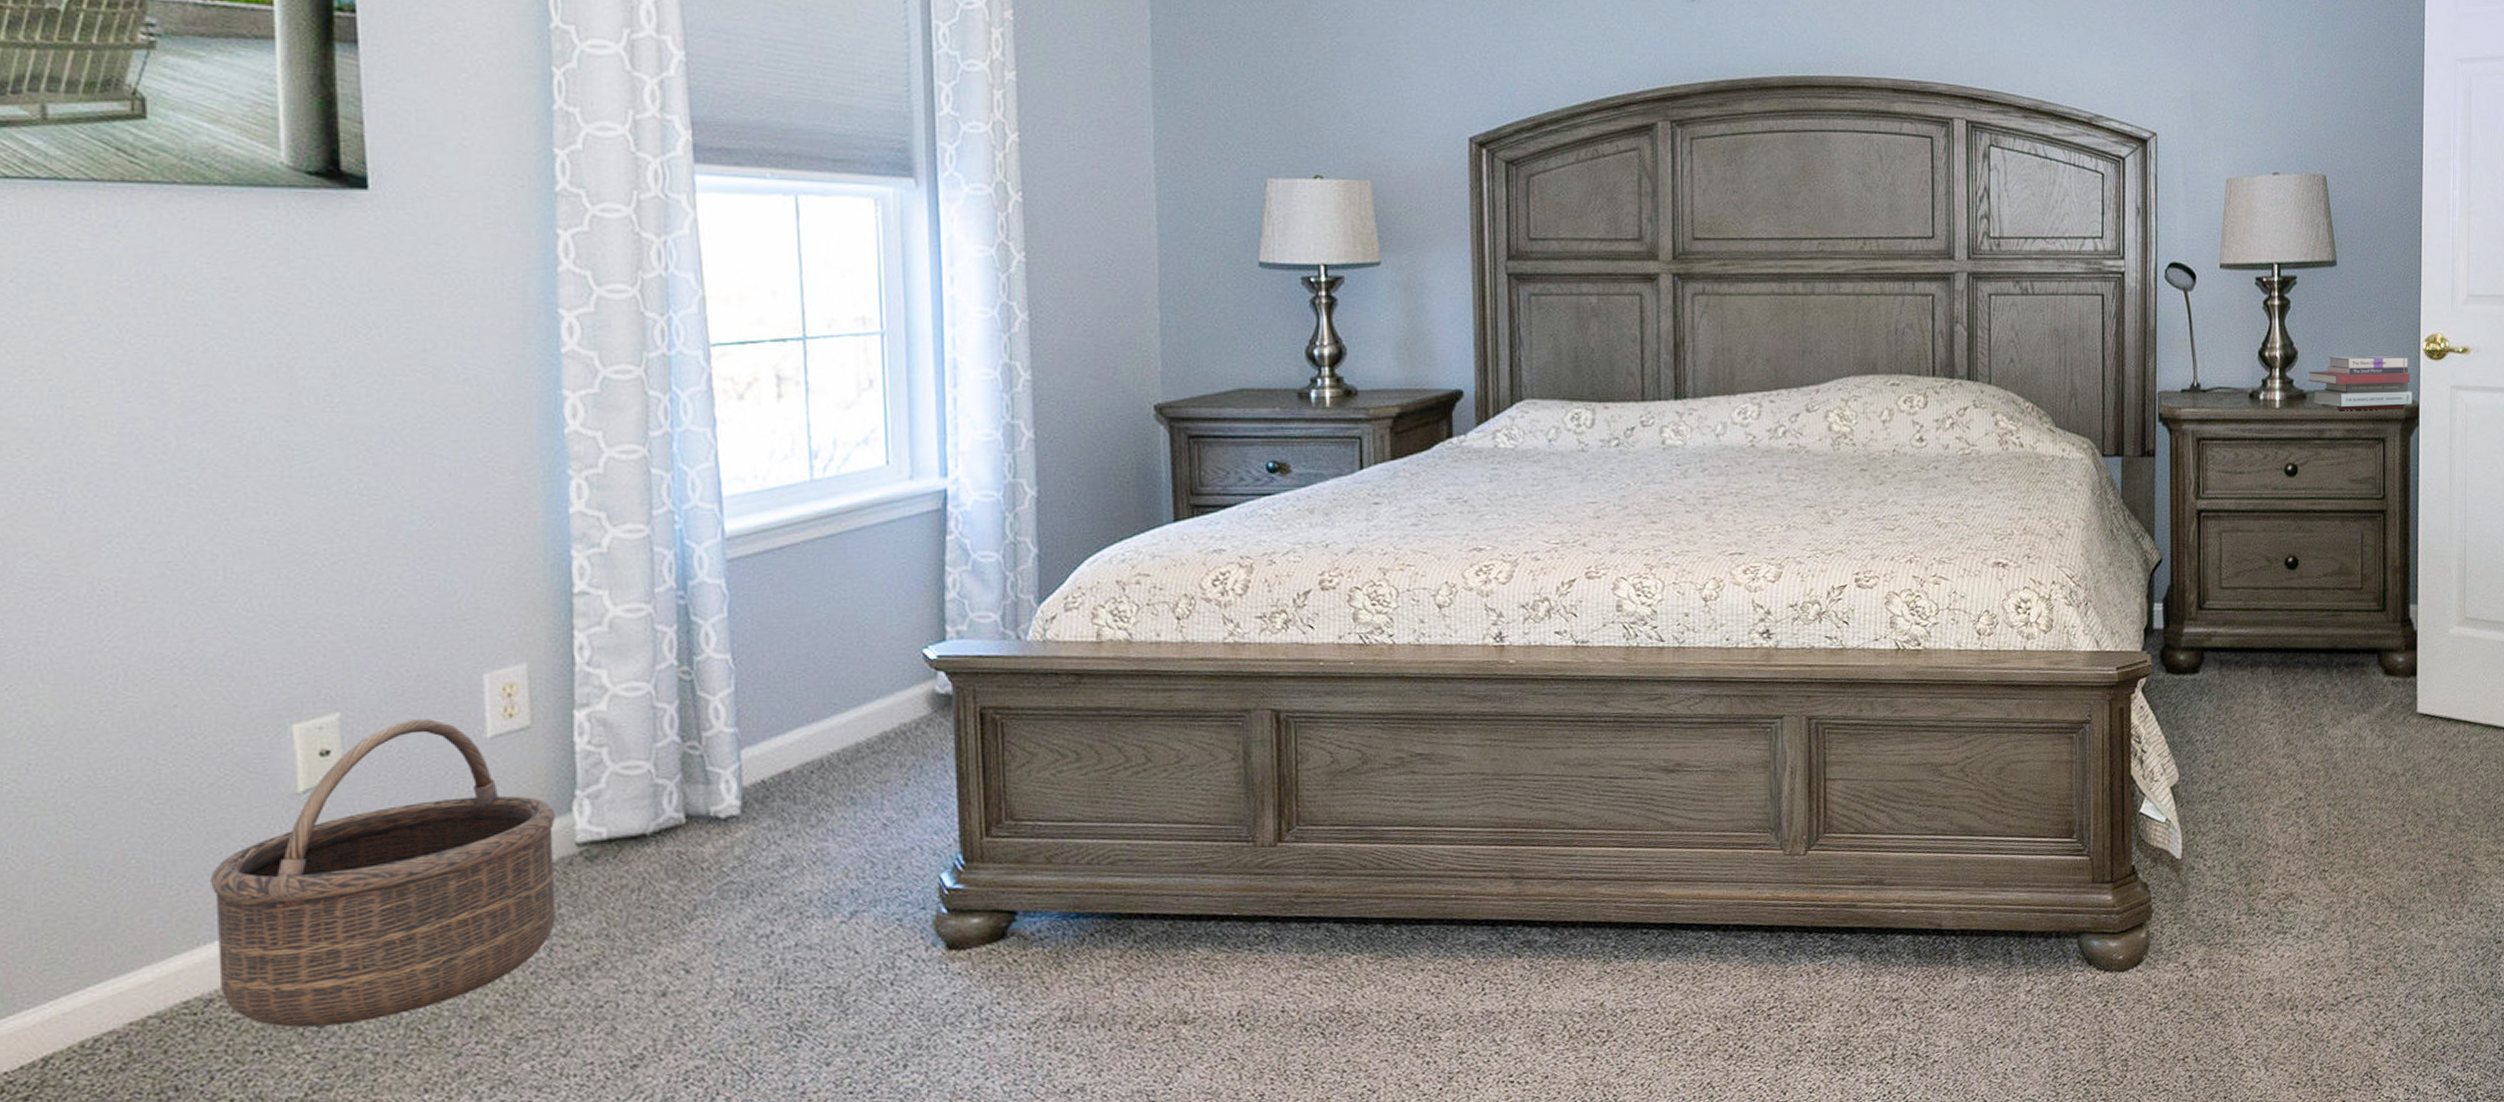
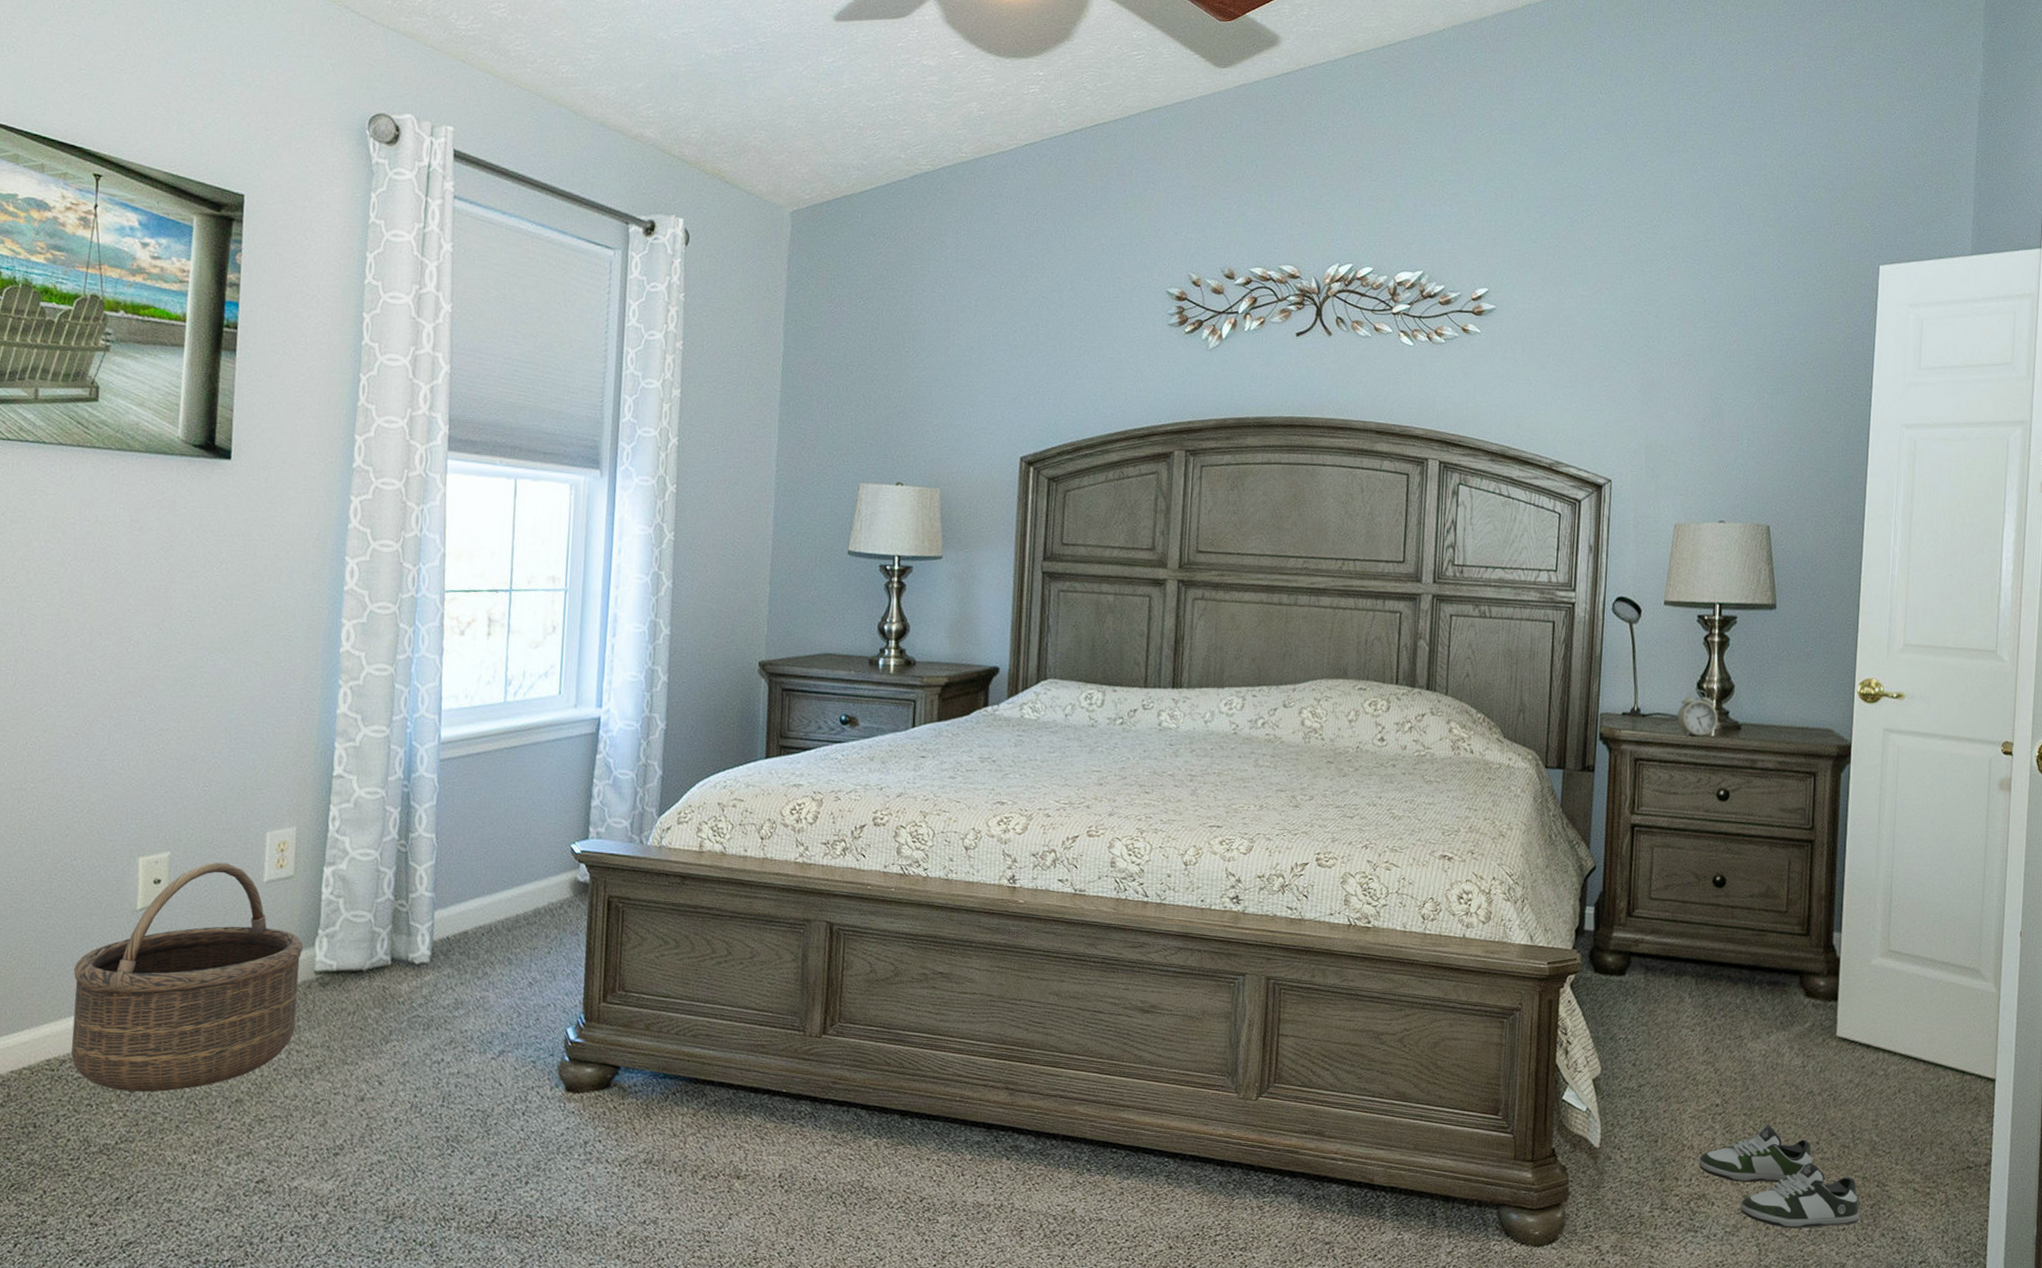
alarm clock: none [2240,359,2282,410] -> present [1677,690,1718,738]
shoe: none [2284,812,2447,917] -> present [1698,1124,1860,1229]
books: present [2308,355,2412,410] -> none [1744,692,1845,747]

